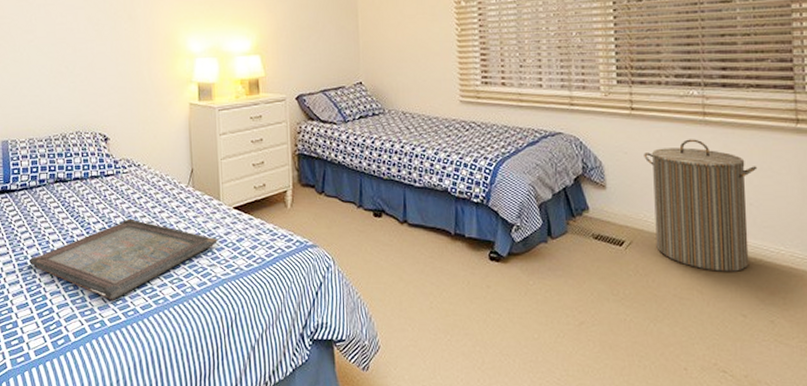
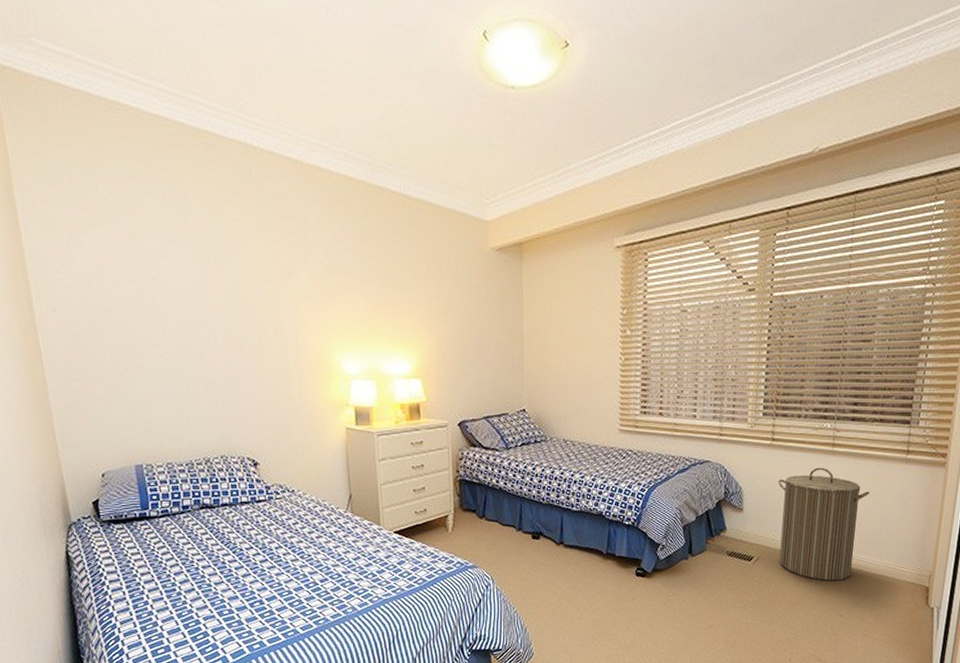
serving tray: present [29,218,217,300] -> none [178,544,378,622]

